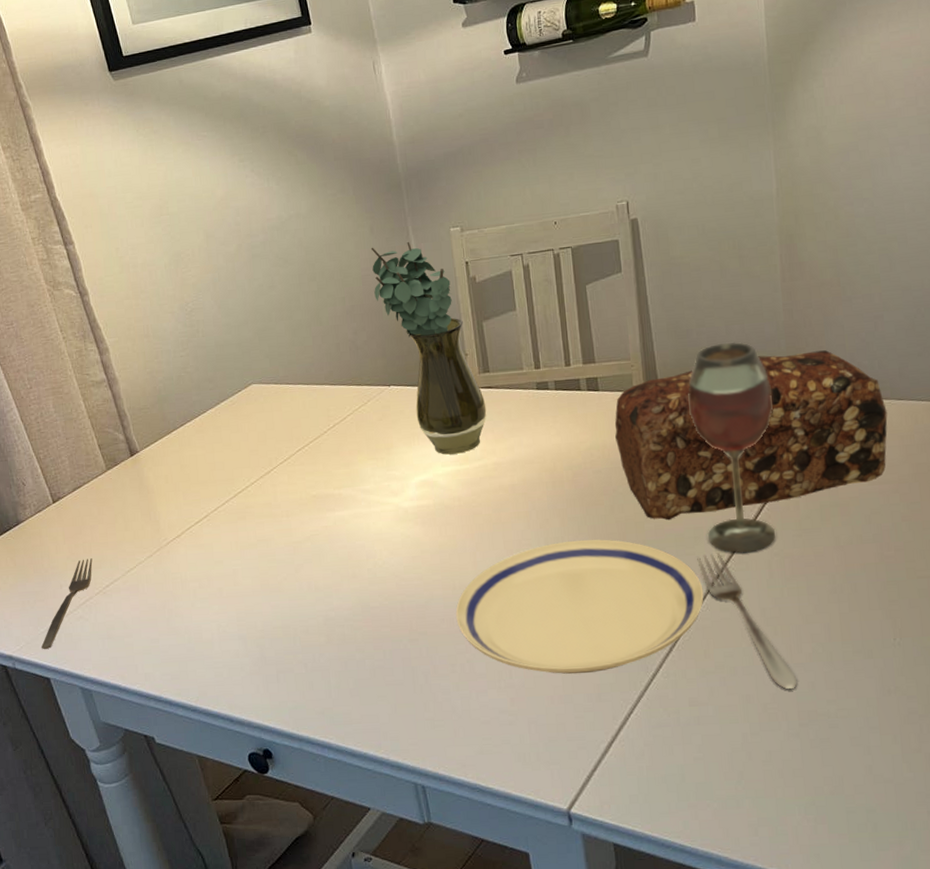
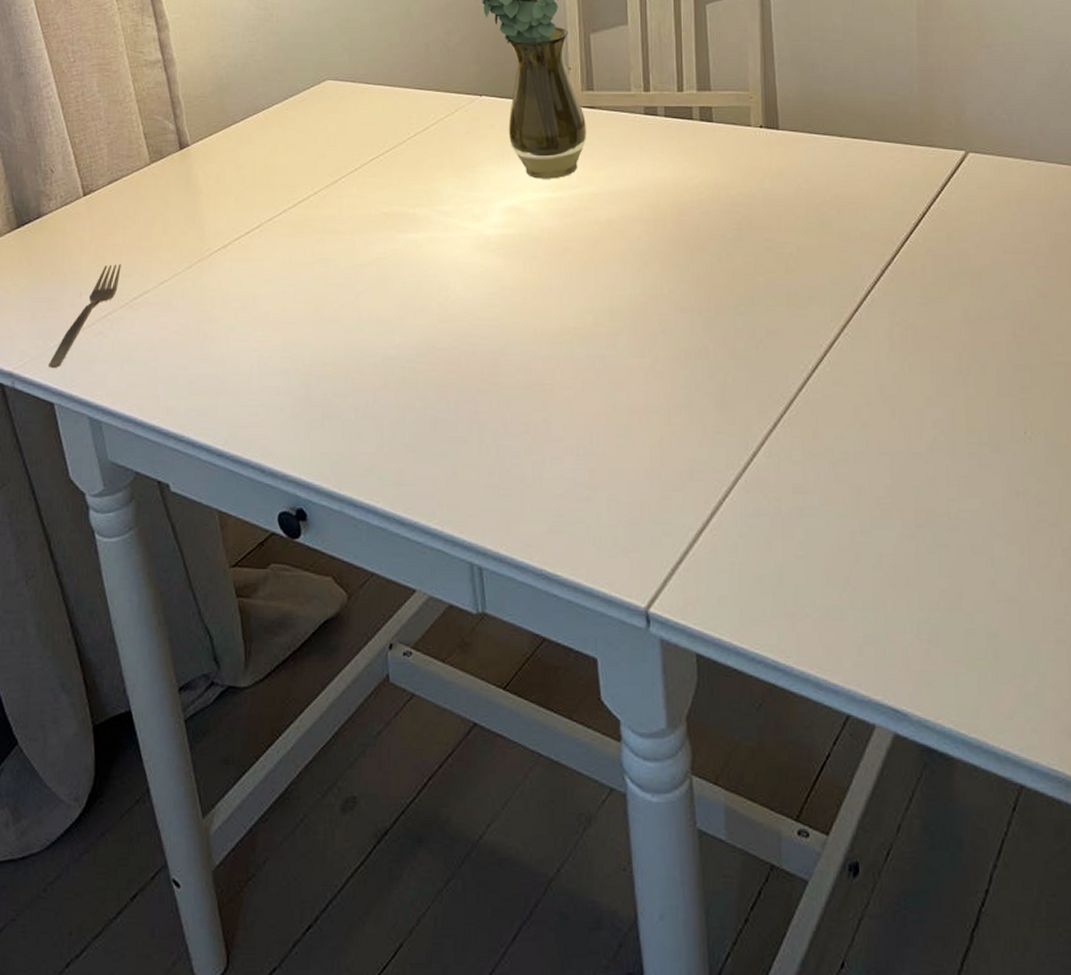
plate: present [455,539,704,674] -> none [534,289,816,446]
bread loaf: present [614,350,888,521] -> none [727,99,1025,275]
wineglass: present [688,342,775,553] -> none [810,81,902,319]
fork: present [697,552,797,690] -> none [810,316,915,483]

